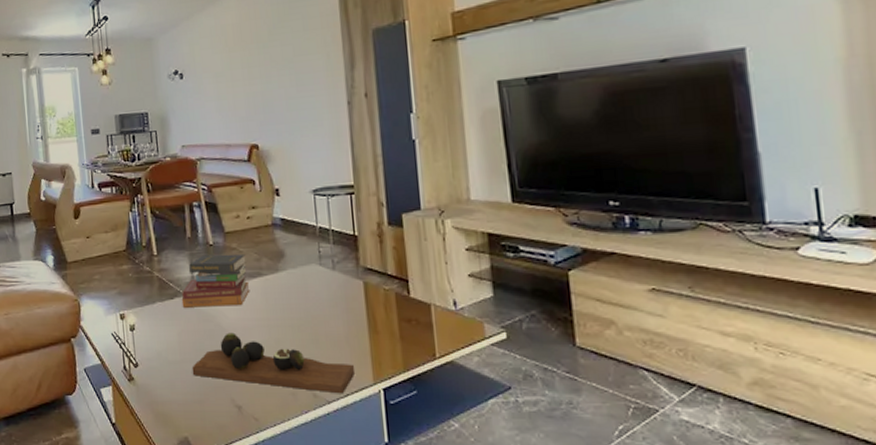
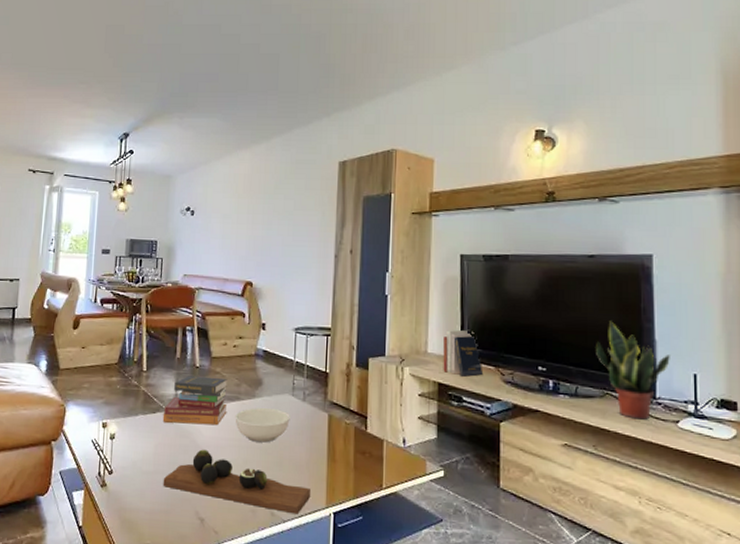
bowl: none [259,282,321,320] -> present [235,408,290,443]
books: none [488,168,542,224] -> present [443,329,484,378]
potted plant: none [680,136,781,251] -> present [596,321,670,420]

